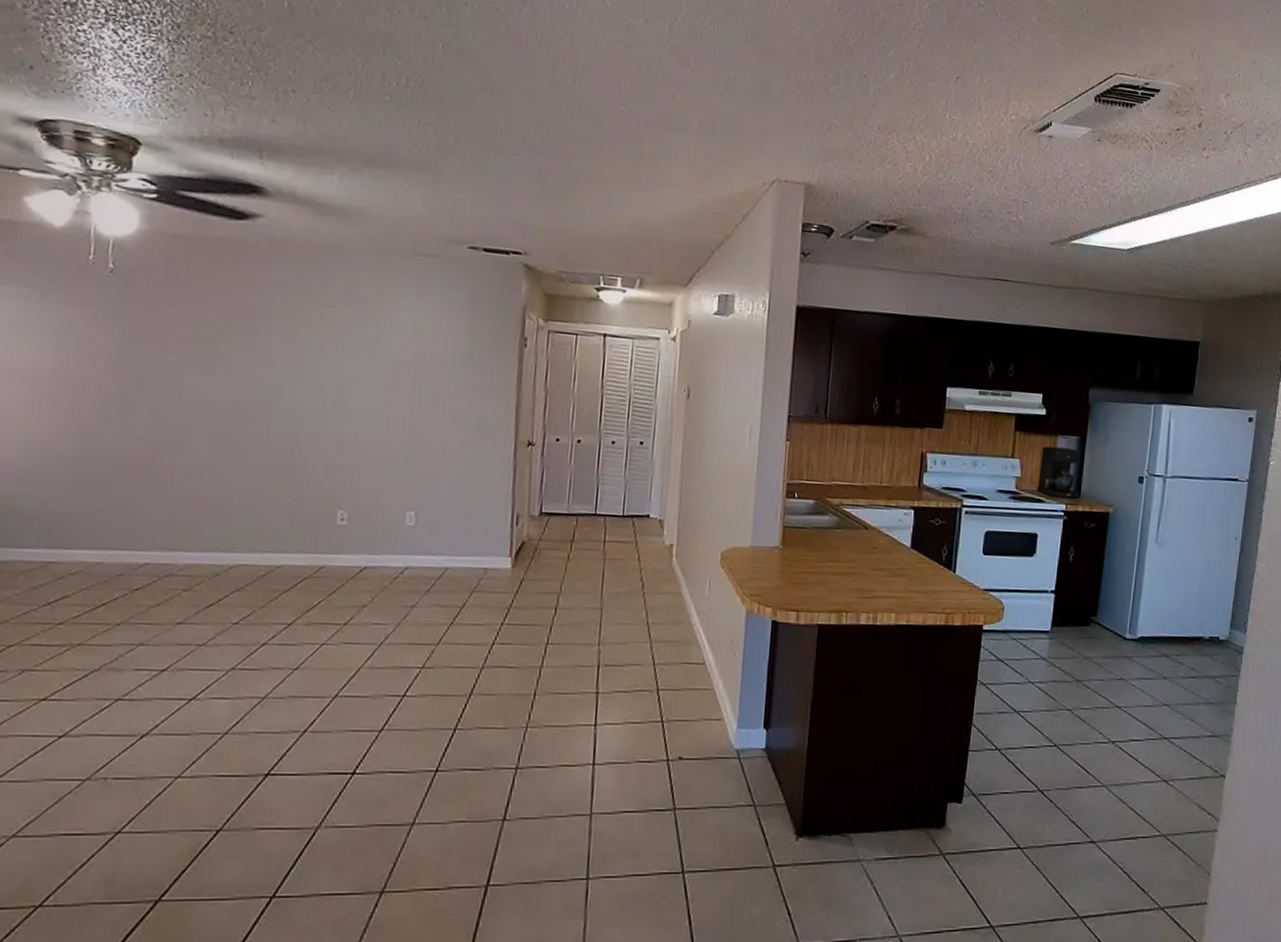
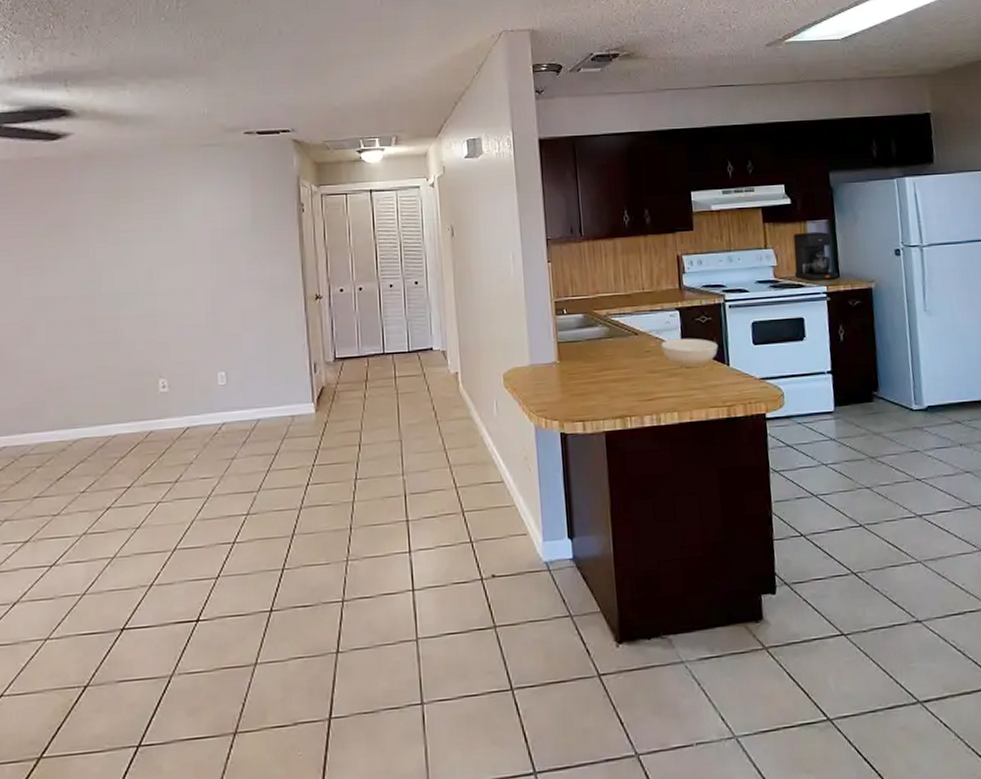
bowl: none [890,538,948,571] -> present [661,338,718,369]

